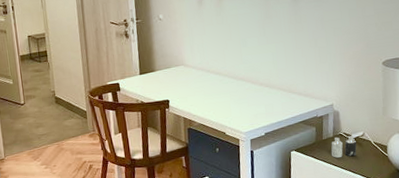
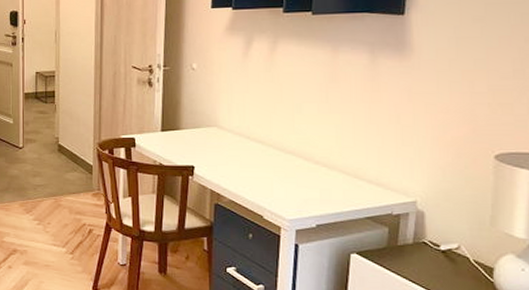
candle: present [331,135,357,158] -> none [408,244,448,275]

